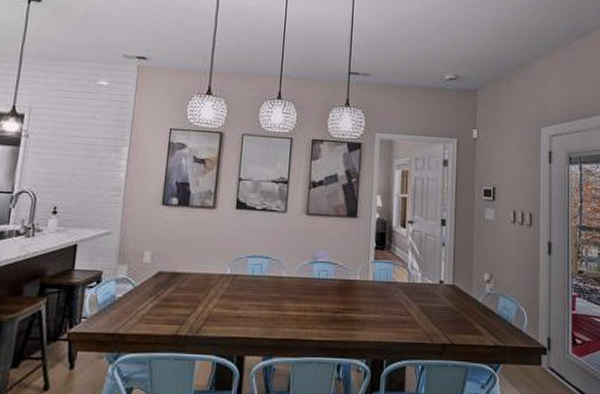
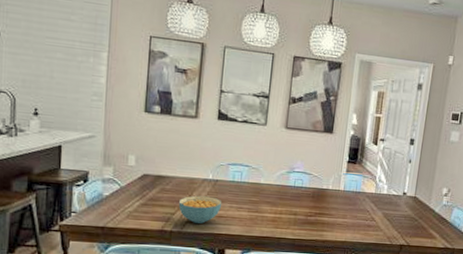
cereal bowl: none [194,293,241,326] -> present [178,195,222,224]

